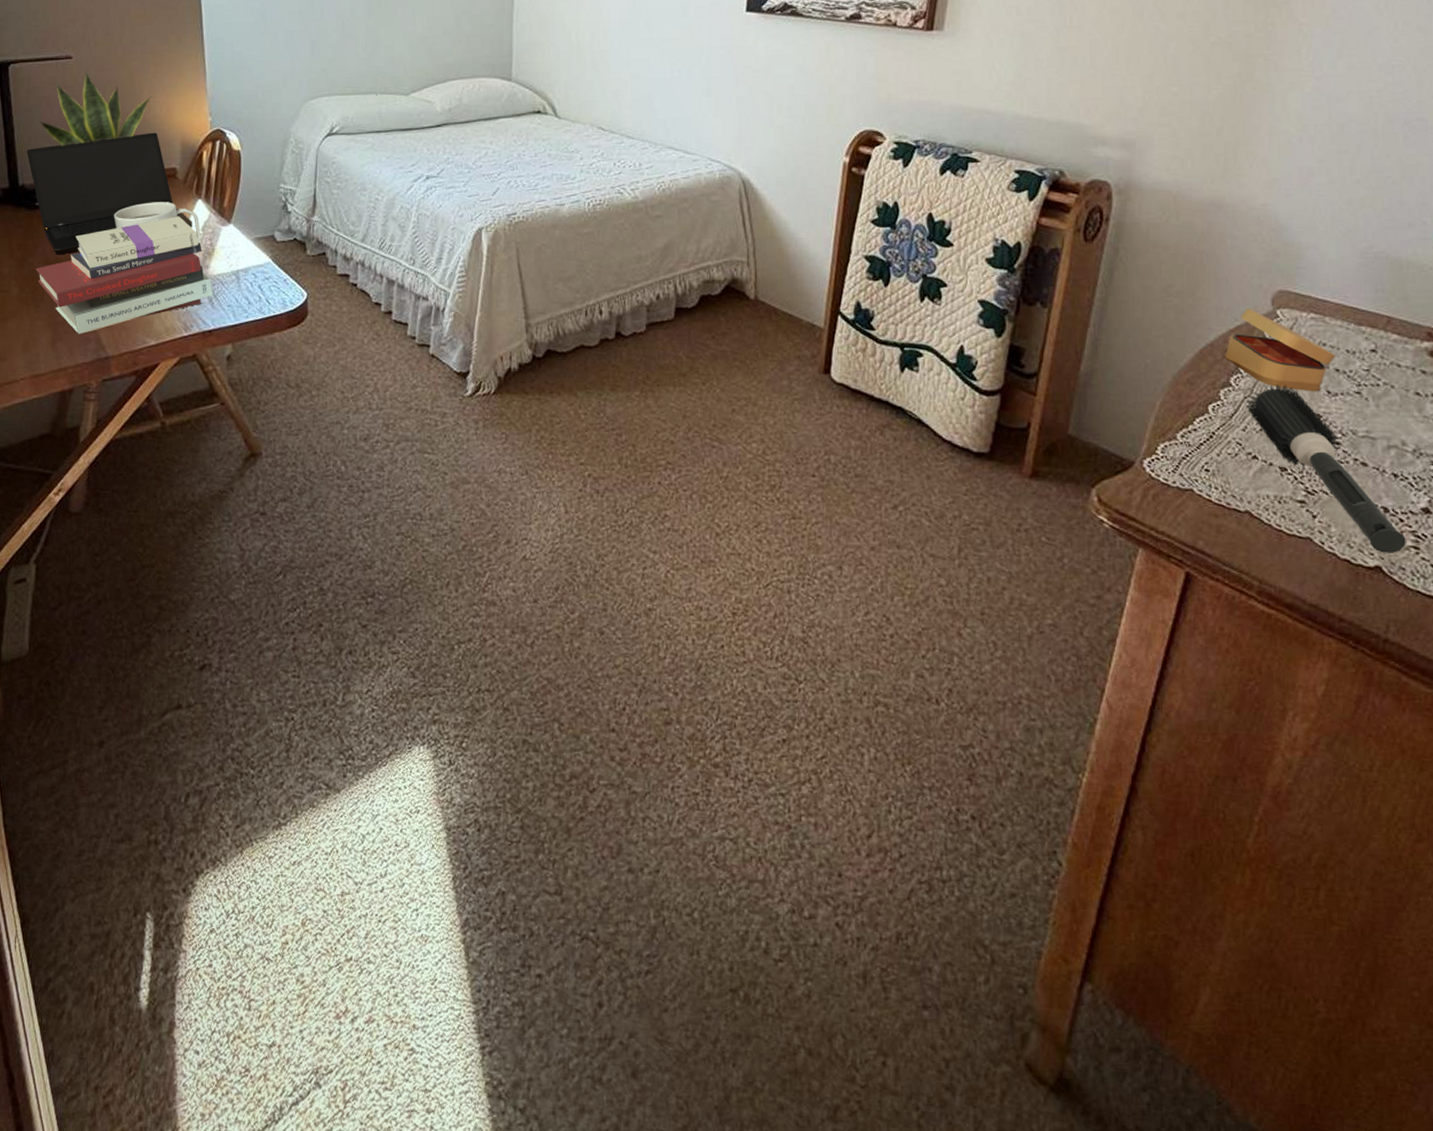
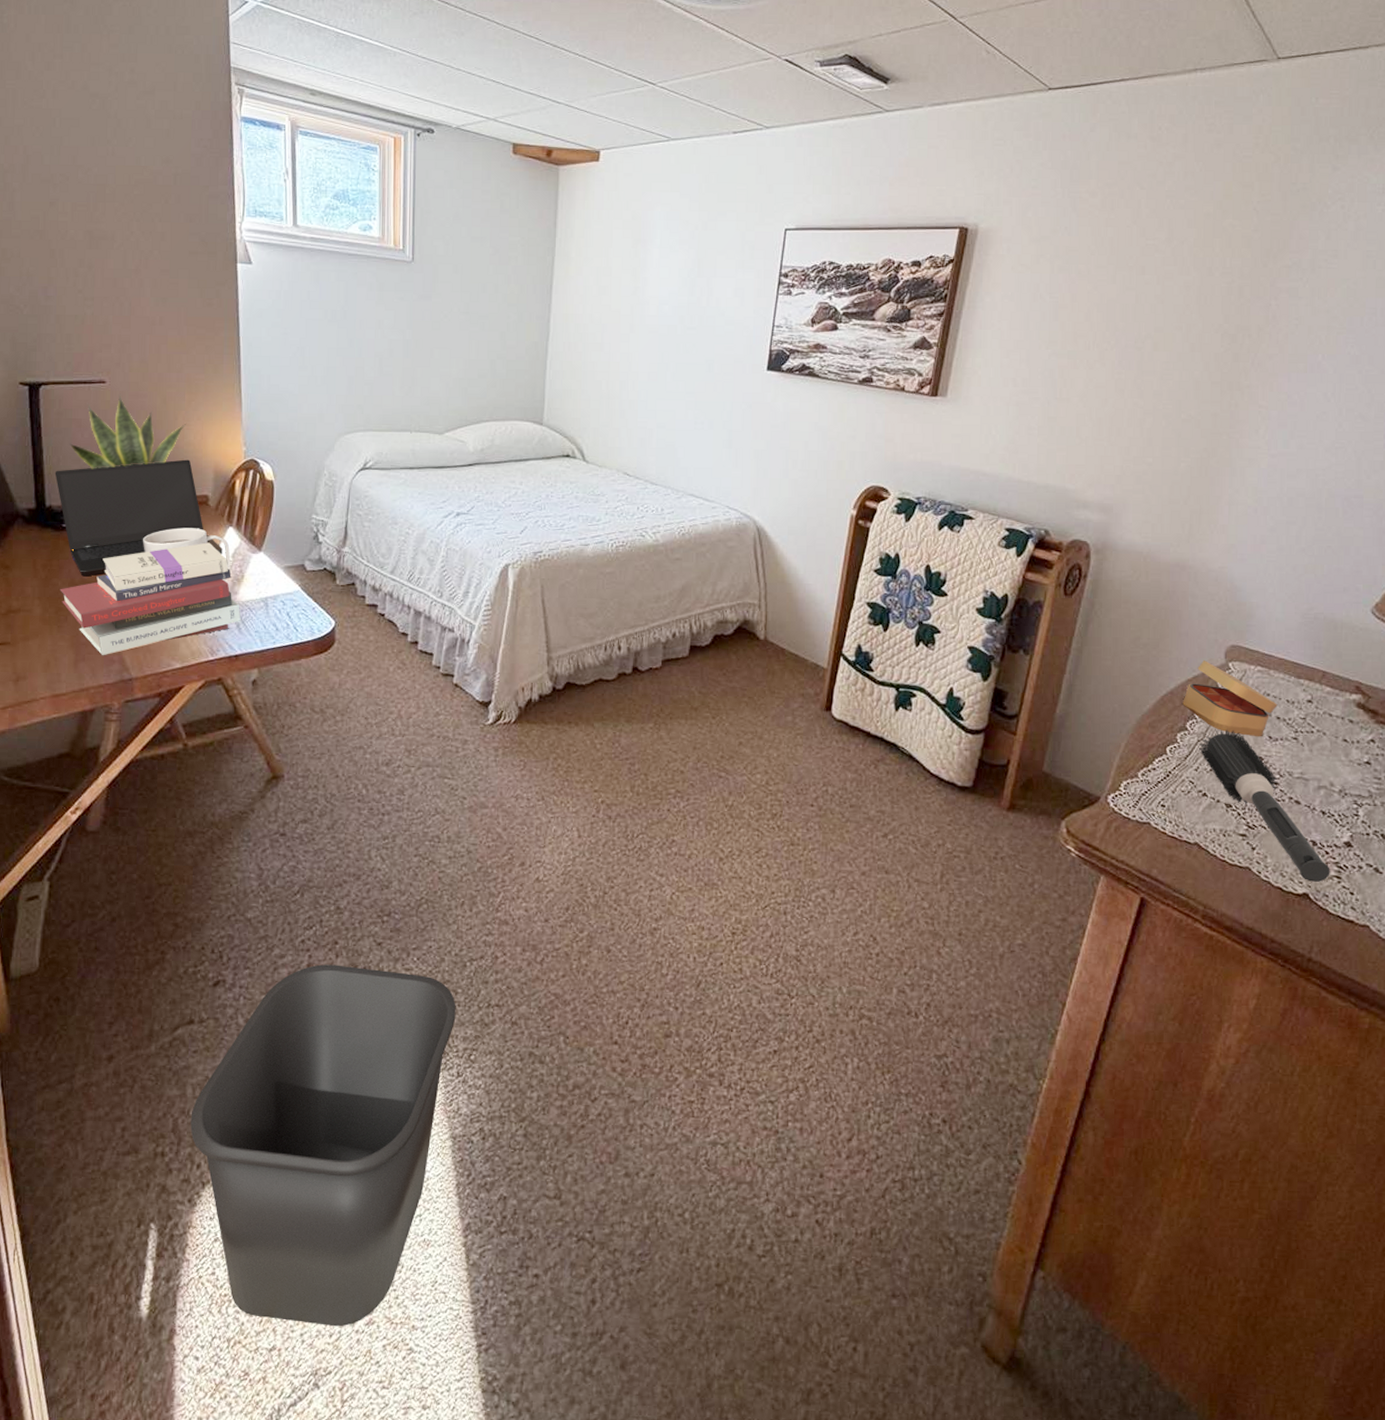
waste bin: none [182,647,446,1023] -> present [190,964,456,1326]

